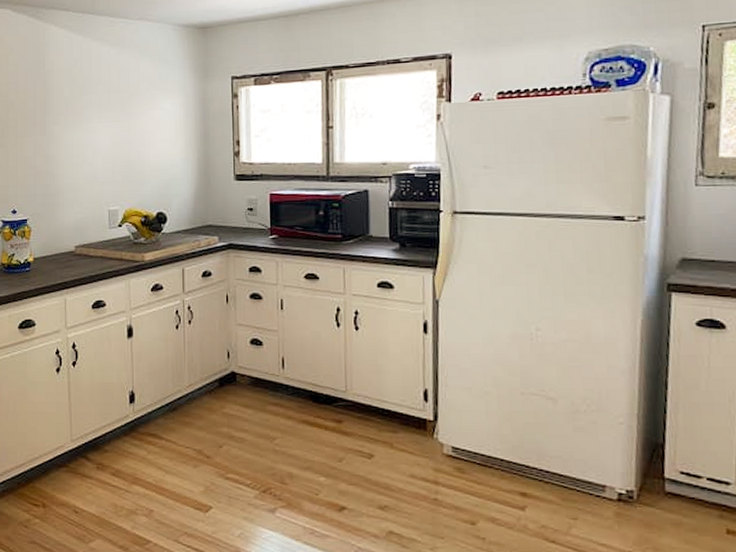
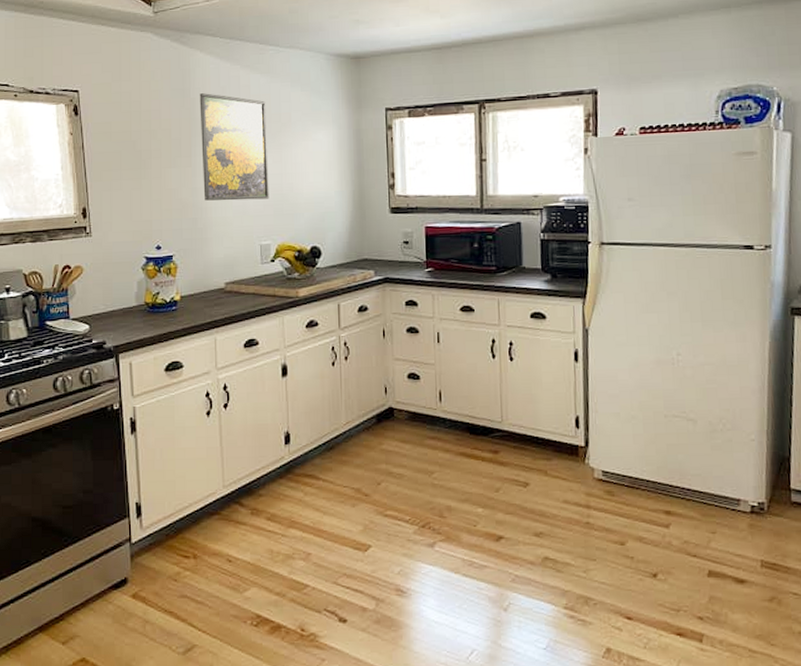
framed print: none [53,65,118,168] -> present [199,93,269,201]

